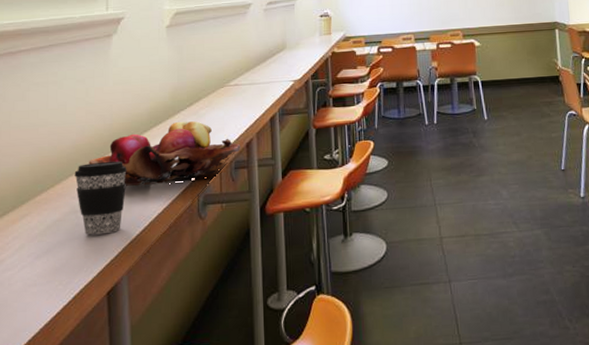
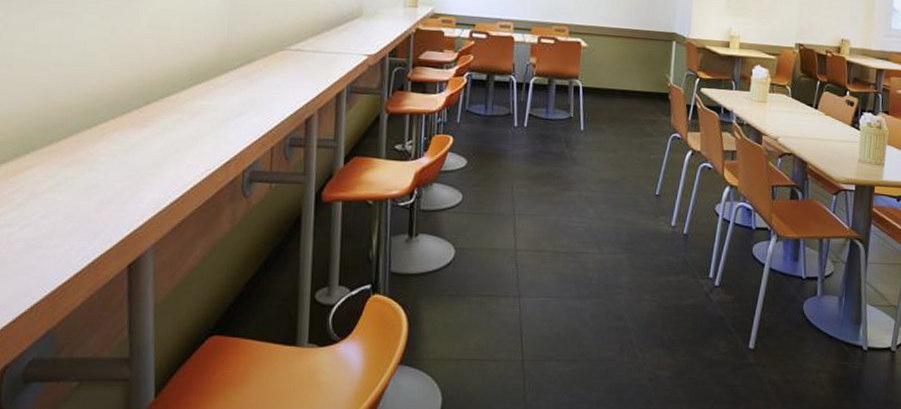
coffee cup: present [74,161,127,235] -> none [93,116,159,200]
fruit basket: present [88,120,241,186] -> none [111,83,299,152]

